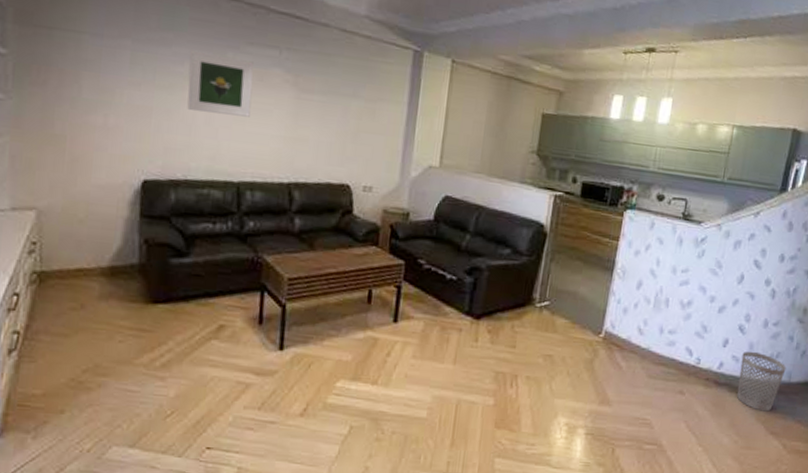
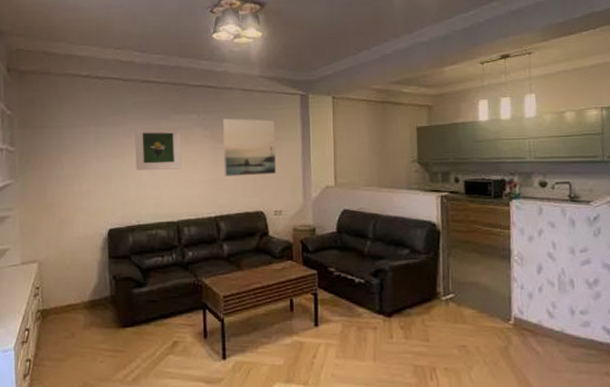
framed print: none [305,62,378,142] -> present [222,118,276,176]

